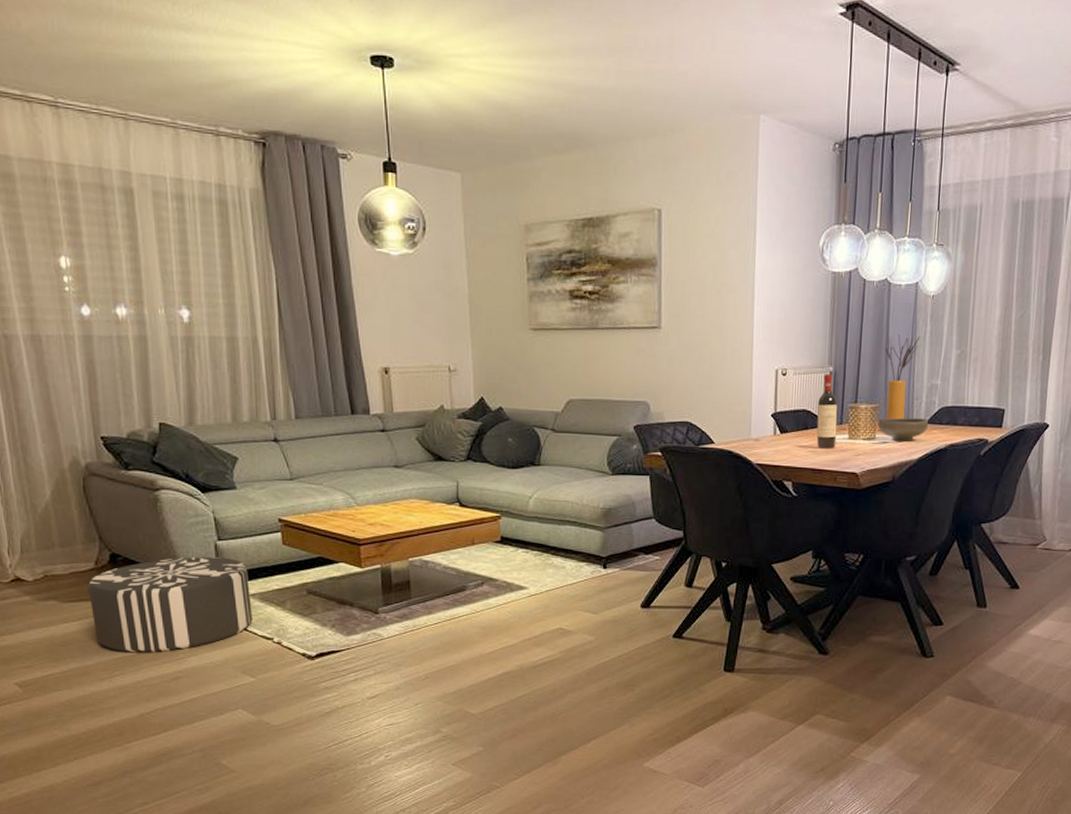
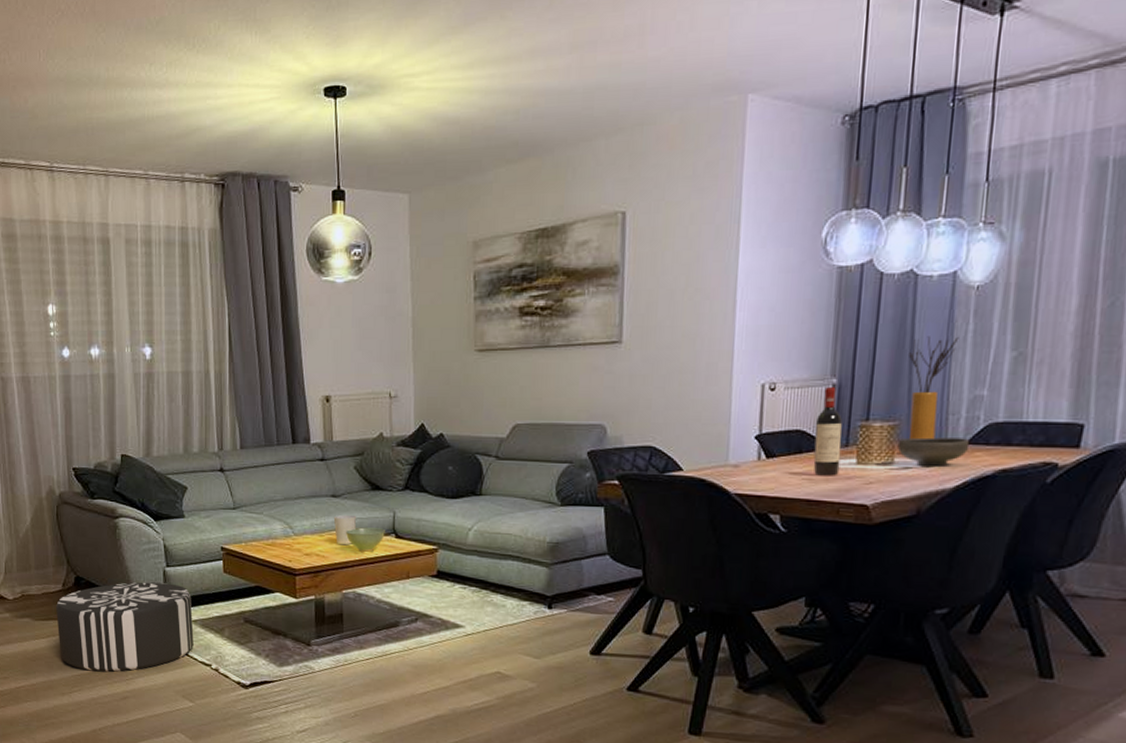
candle holder: none [397,484,420,515] -> present [333,514,356,545]
bowl: none [409,497,449,521] -> present [345,527,385,552]

